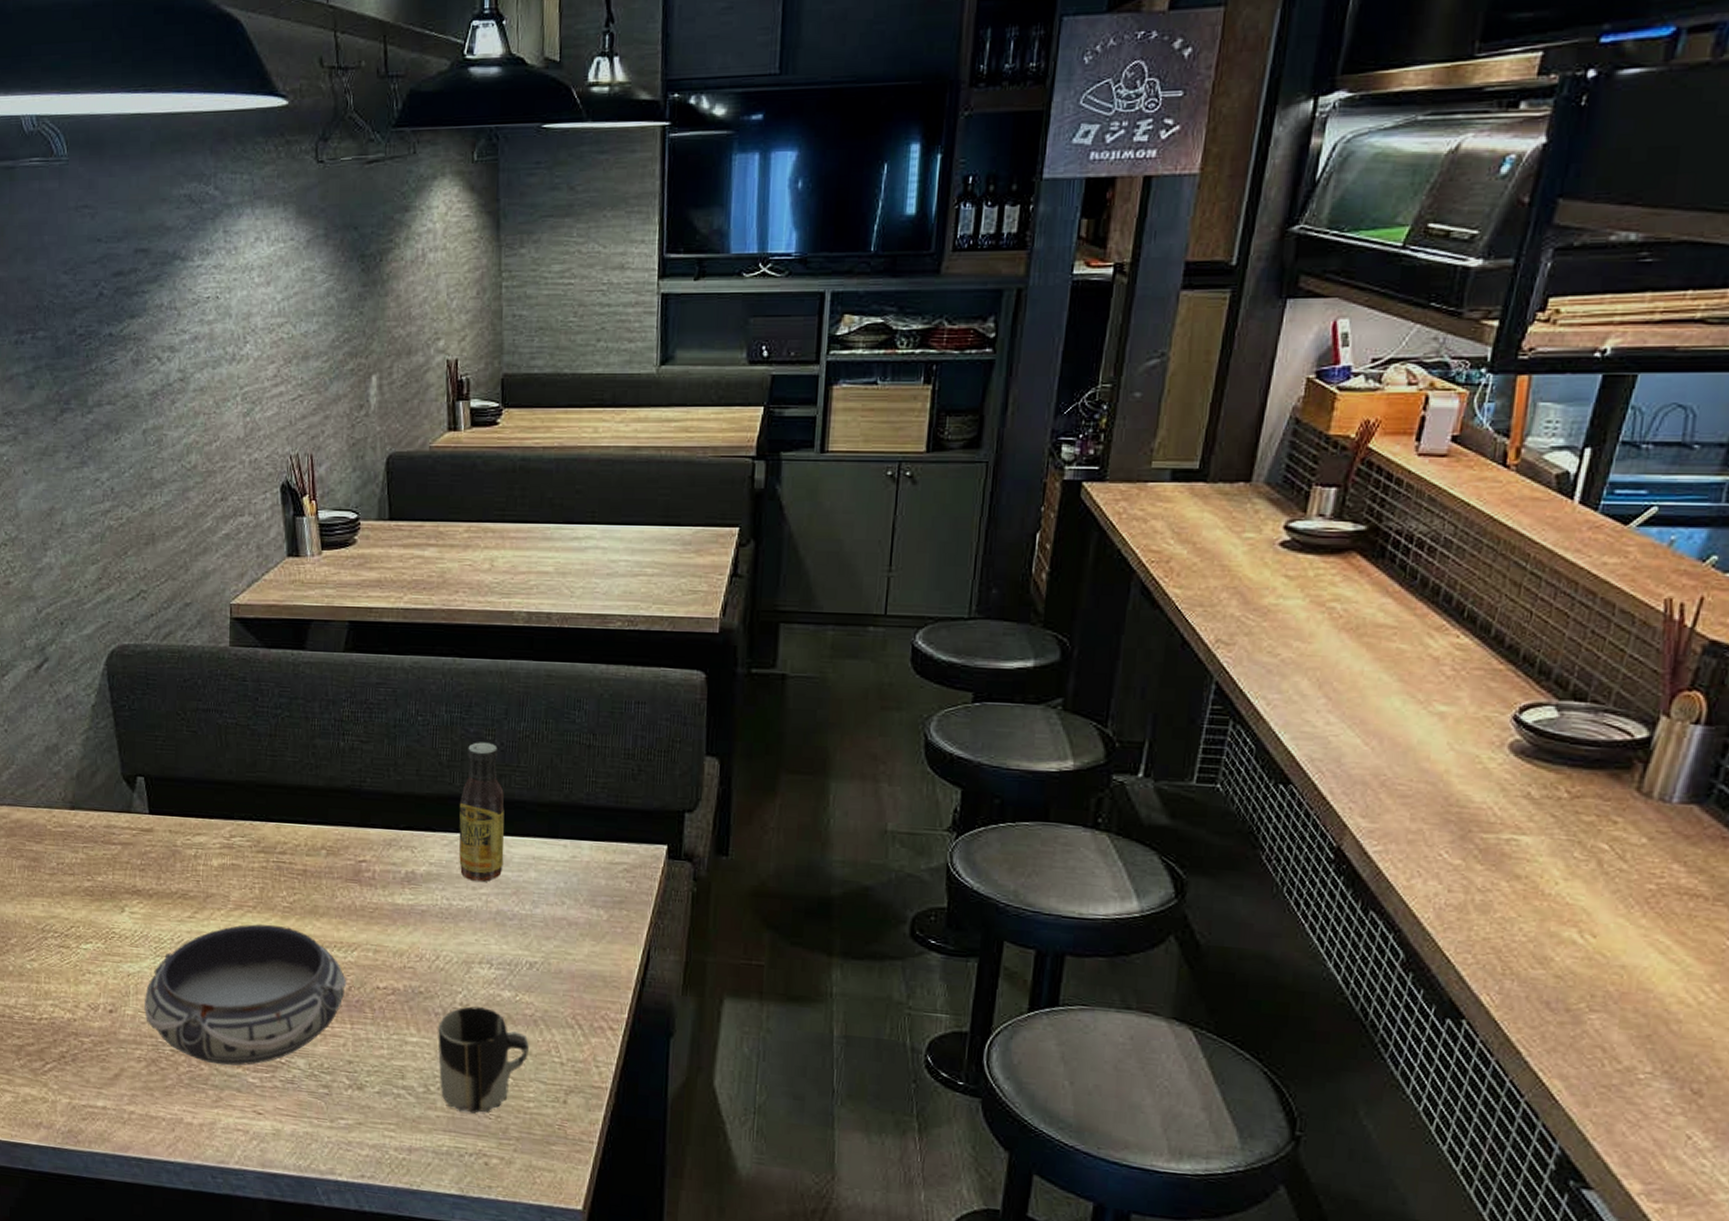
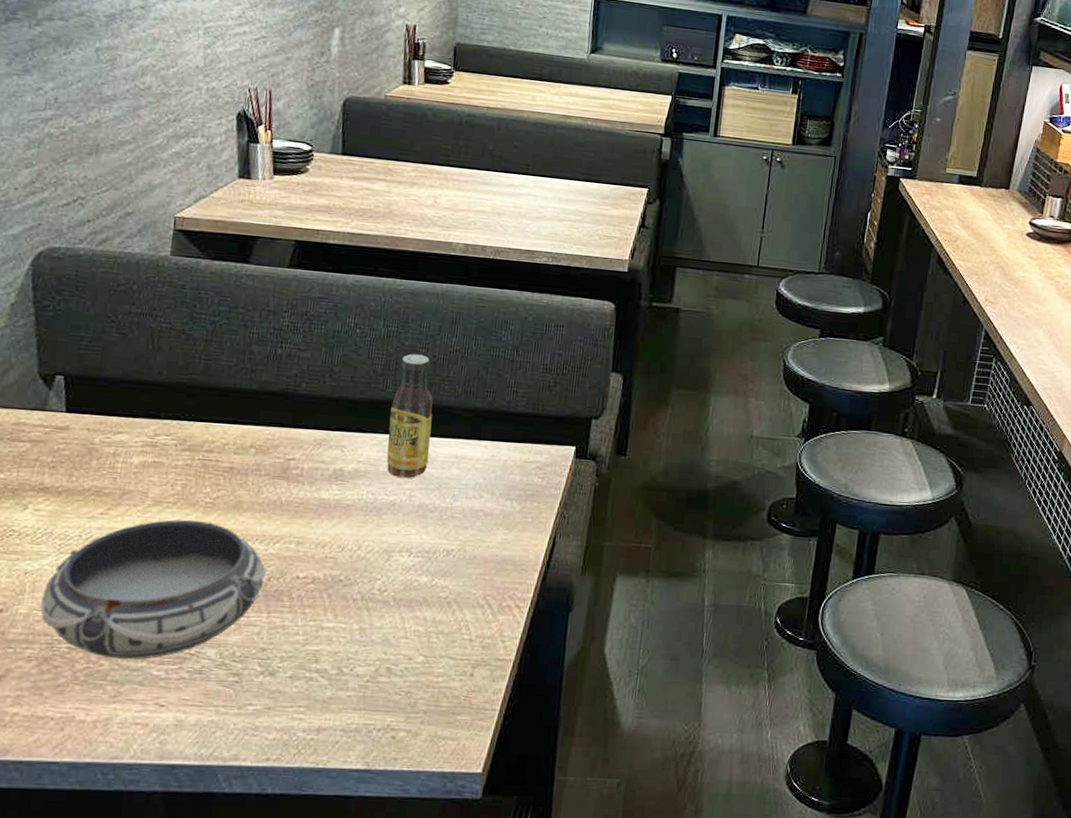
cup: present [438,1006,529,1114] -> none [353,592,442,691]

